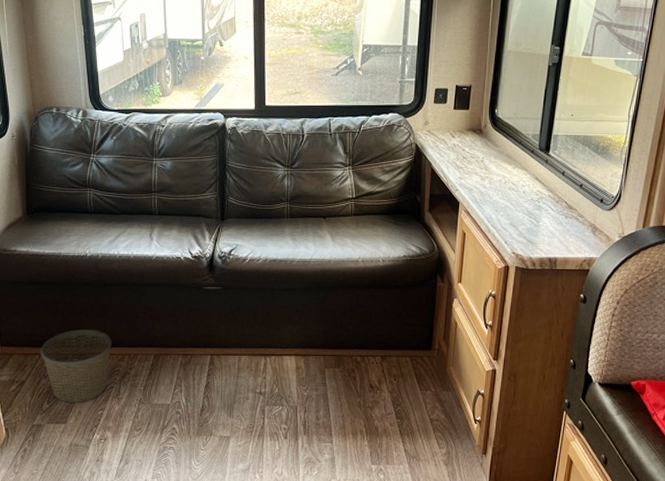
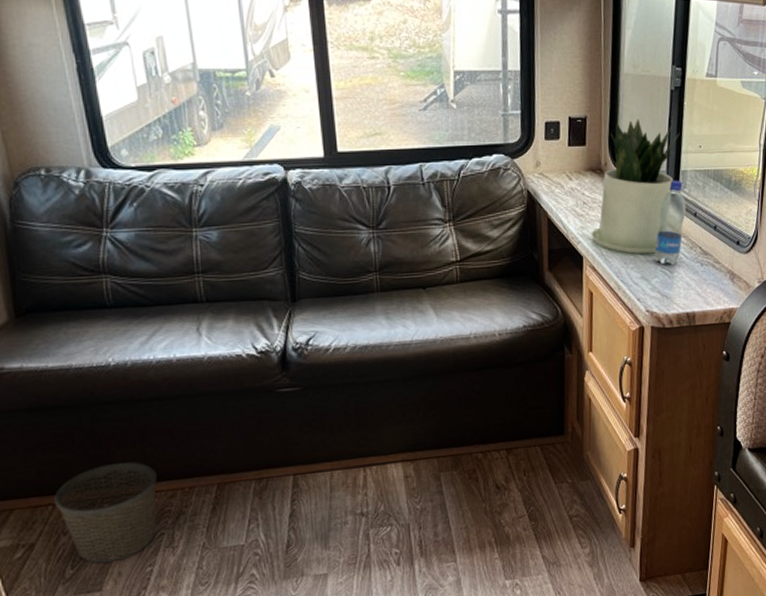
planter: none [468,89,554,204] -> present [591,119,679,254]
bottle: none [523,142,556,215] -> present [655,180,687,265]

